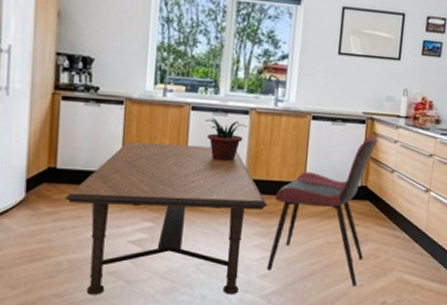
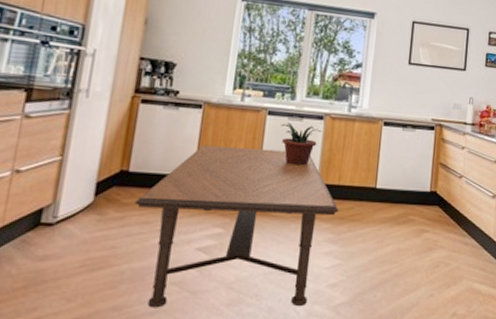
dining chair: present [266,136,378,286] -> none [336,142,446,296]

